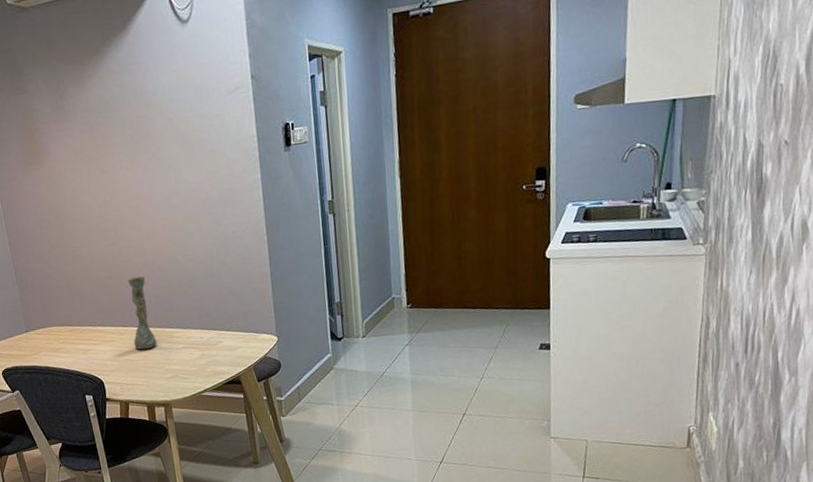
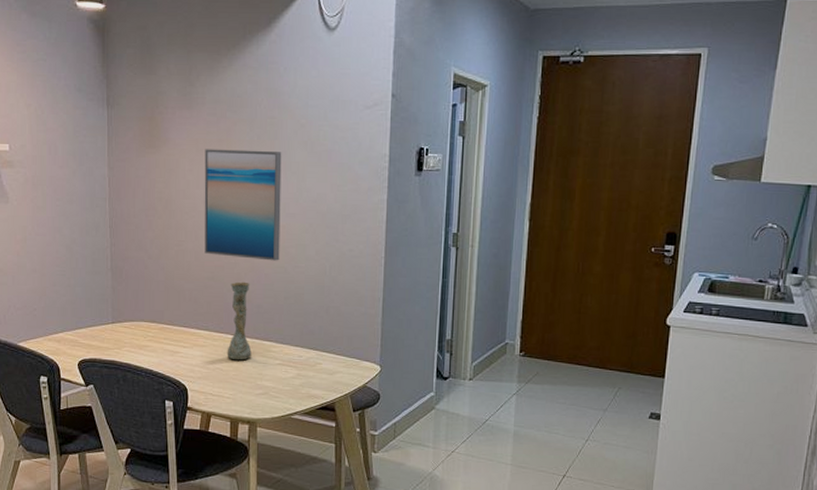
wall art: none [84,148,169,256] -> present [204,149,282,261]

